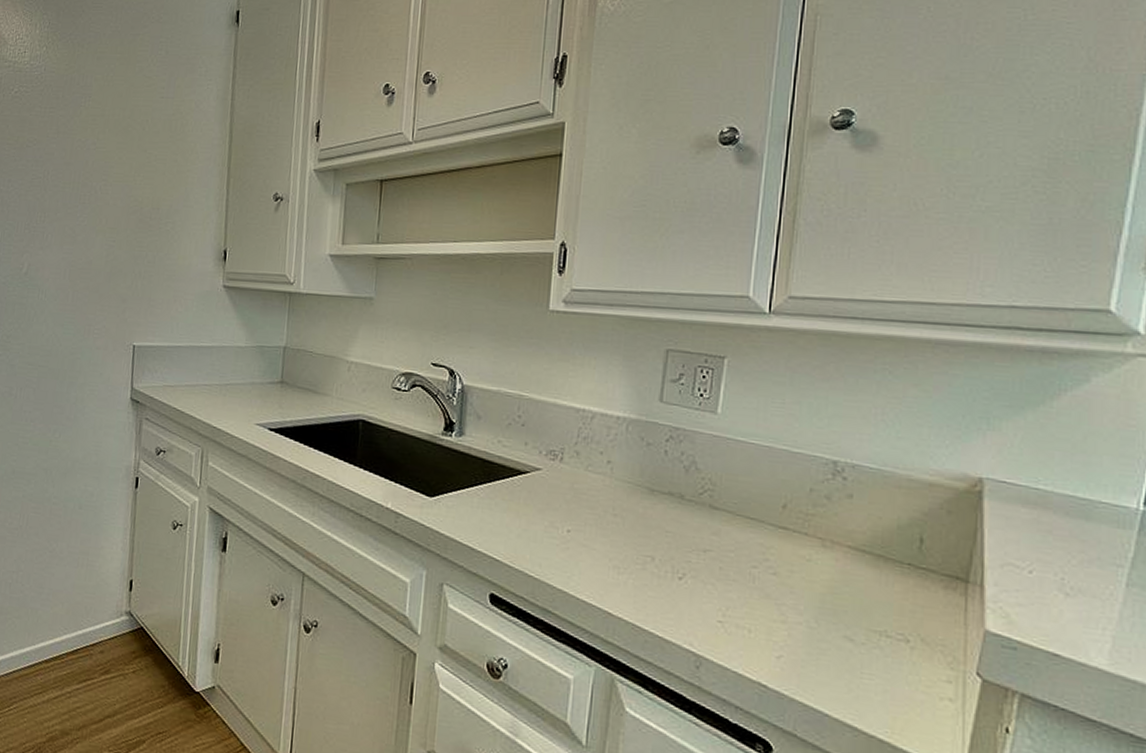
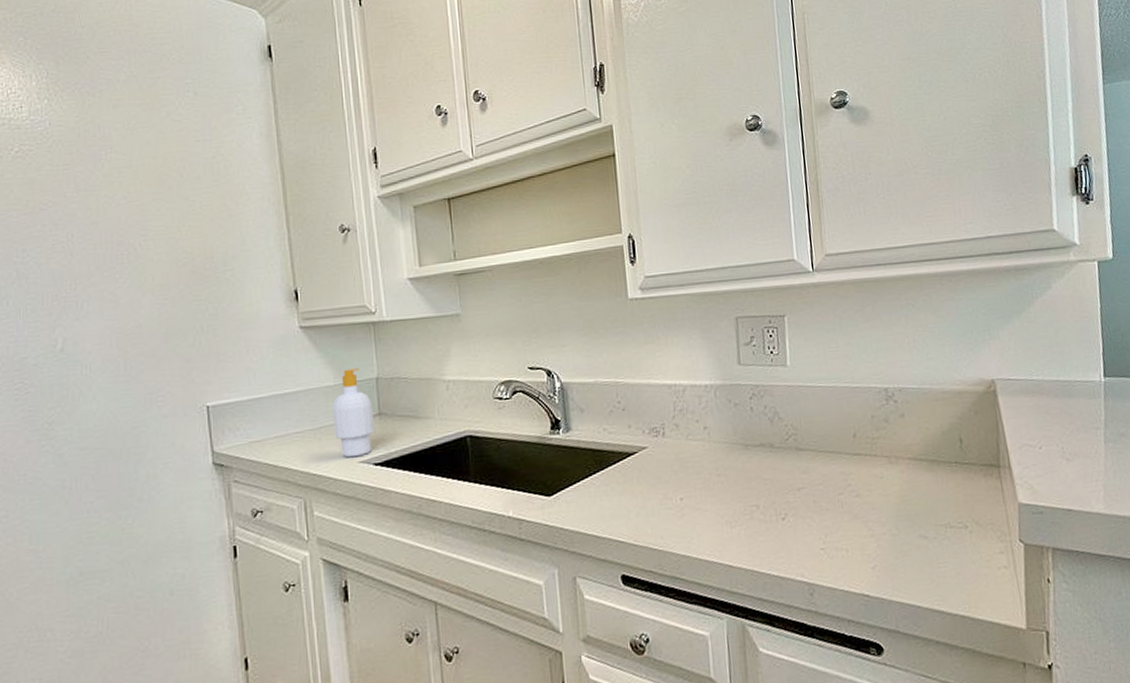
soap bottle: none [238,333,276,419] -> present [332,368,375,458]

